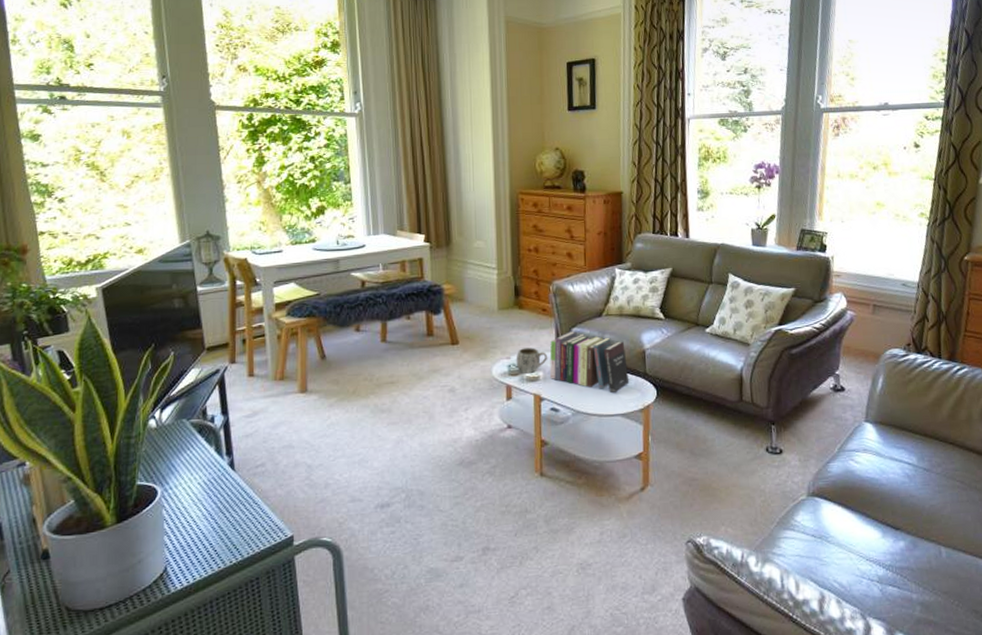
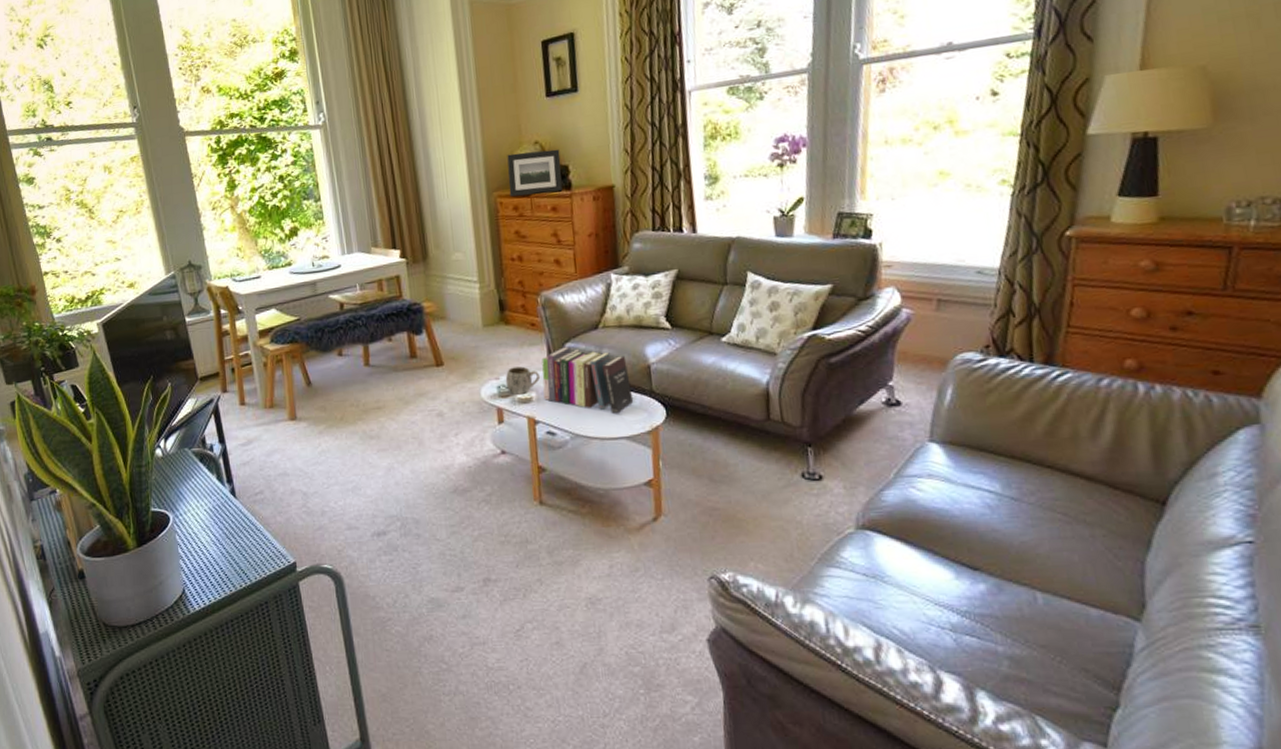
picture frame: none [530,156,578,195] -> present [507,149,563,197]

